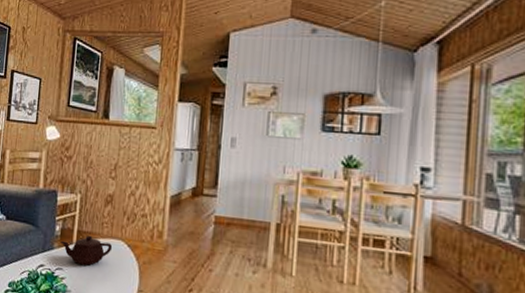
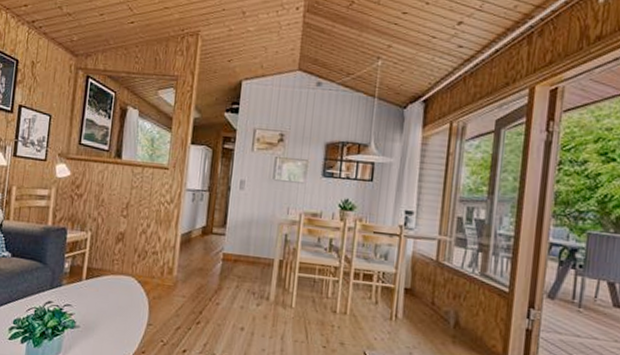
teapot: present [60,236,113,266] -> none [69,272,123,302]

